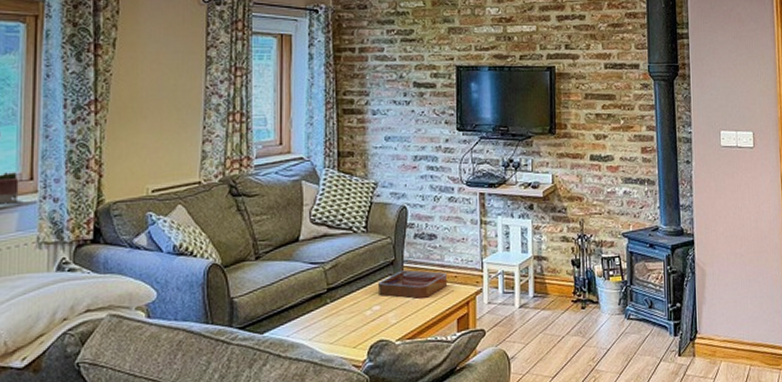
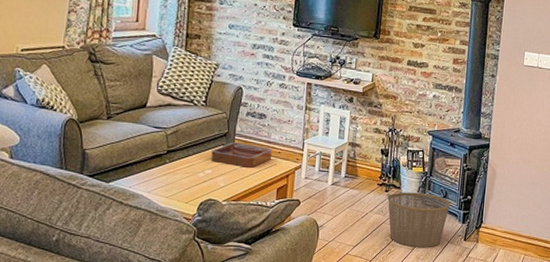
basket: none [583,305,659,371] -> present [386,192,451,248]

